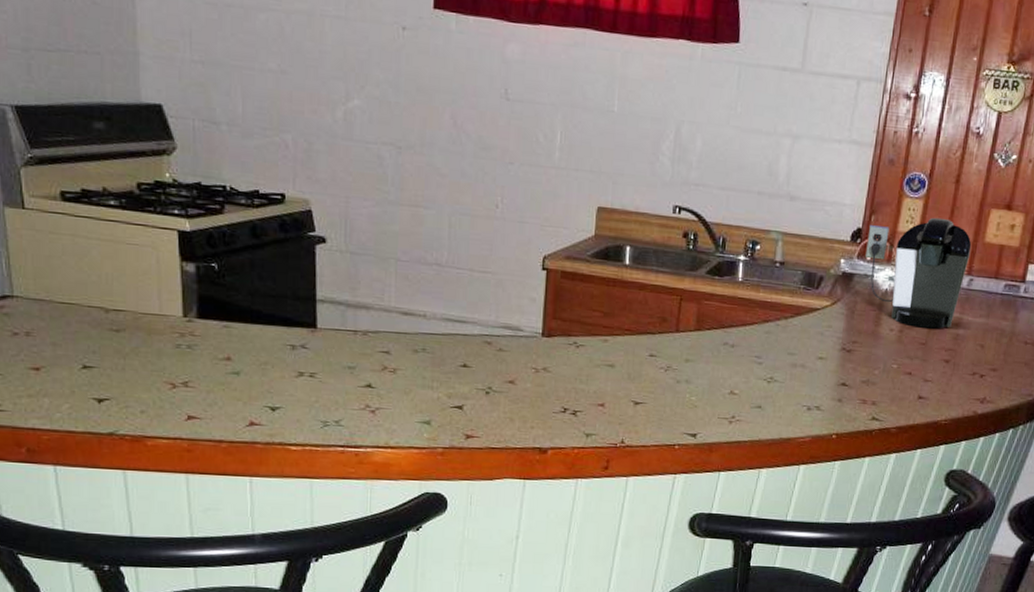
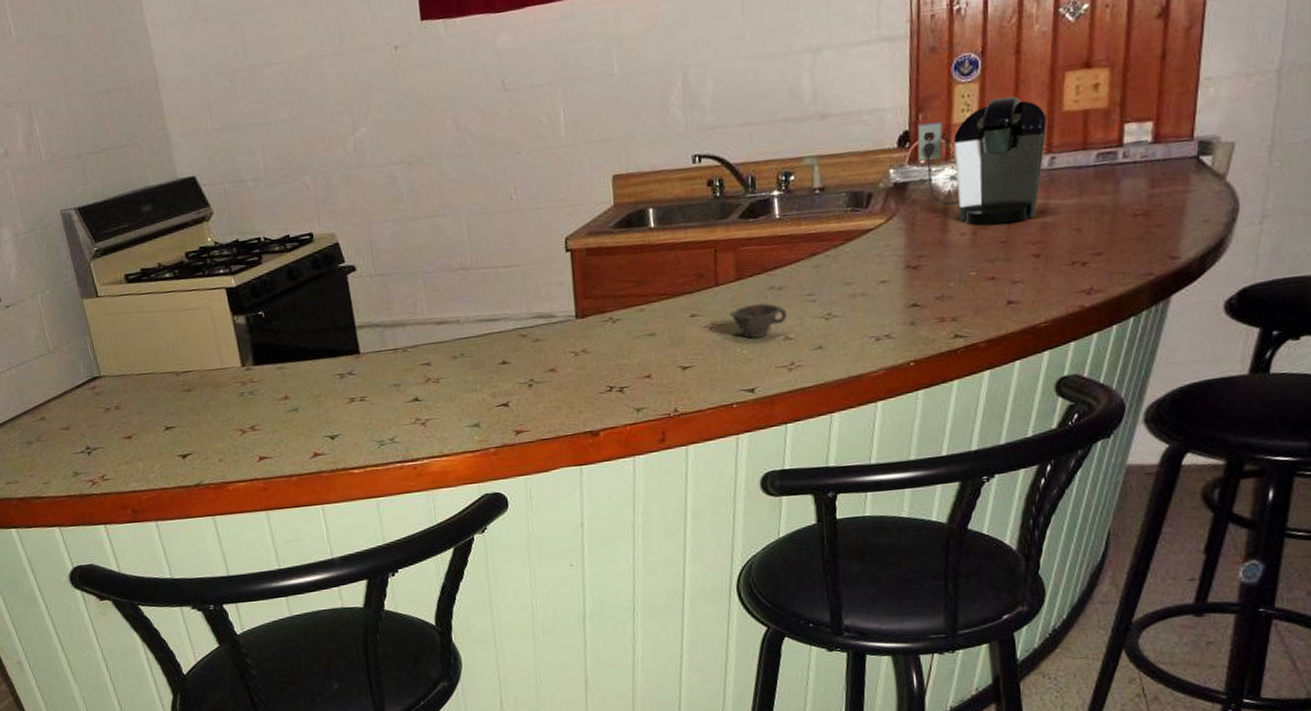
cup: none [685,355,735,388] -> present [730,303,787,339]

